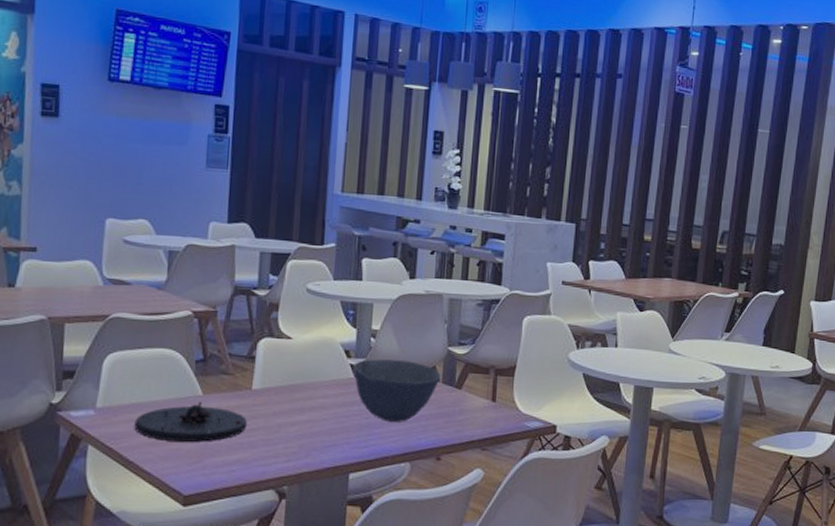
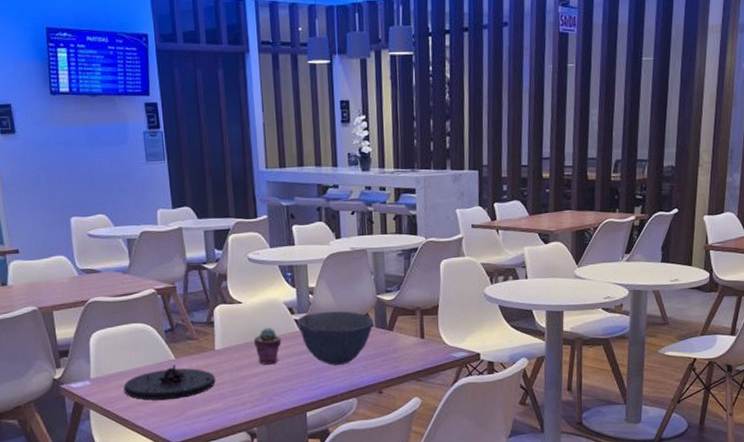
potted succulent: none [299,370,332,413] -> present [254,328,282,365]

